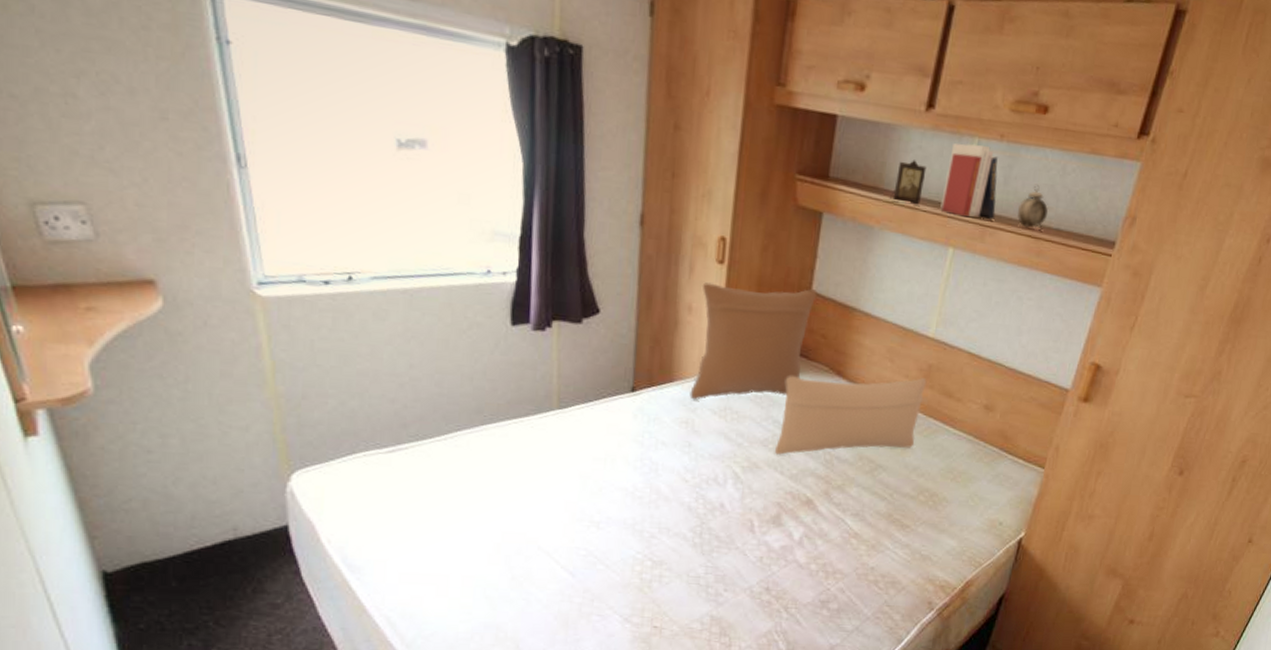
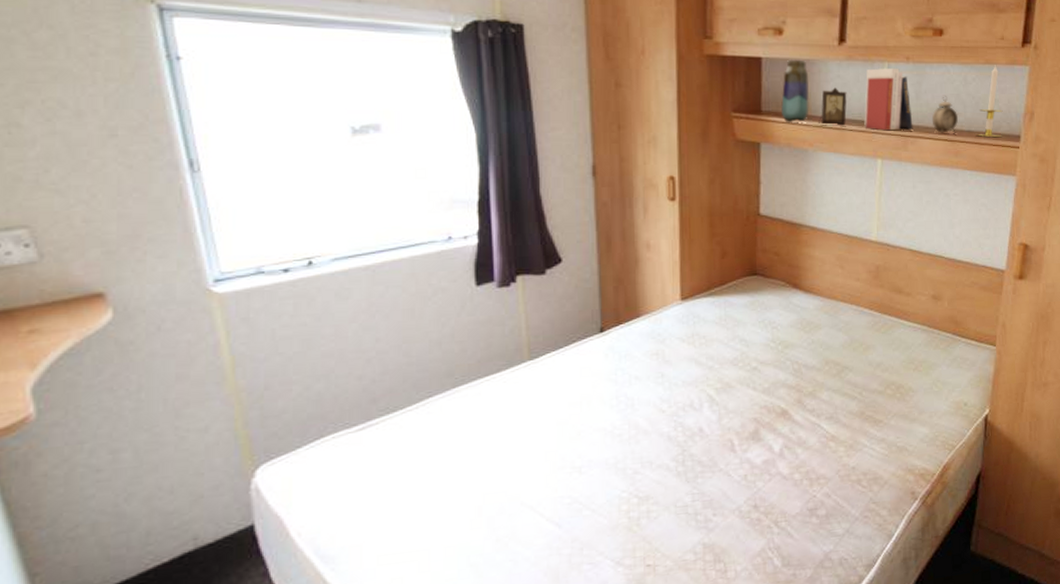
pillow: present [690,282,817,400] -> none [657,213,765,332]
pillow: present [774,376,927,455] -> none [744,279,877,372]
vase: none [850,121,887,197] -> present [781,59,809,123]
candle: none [1063,156,1104,242] -> present [974,65,1003,138]

